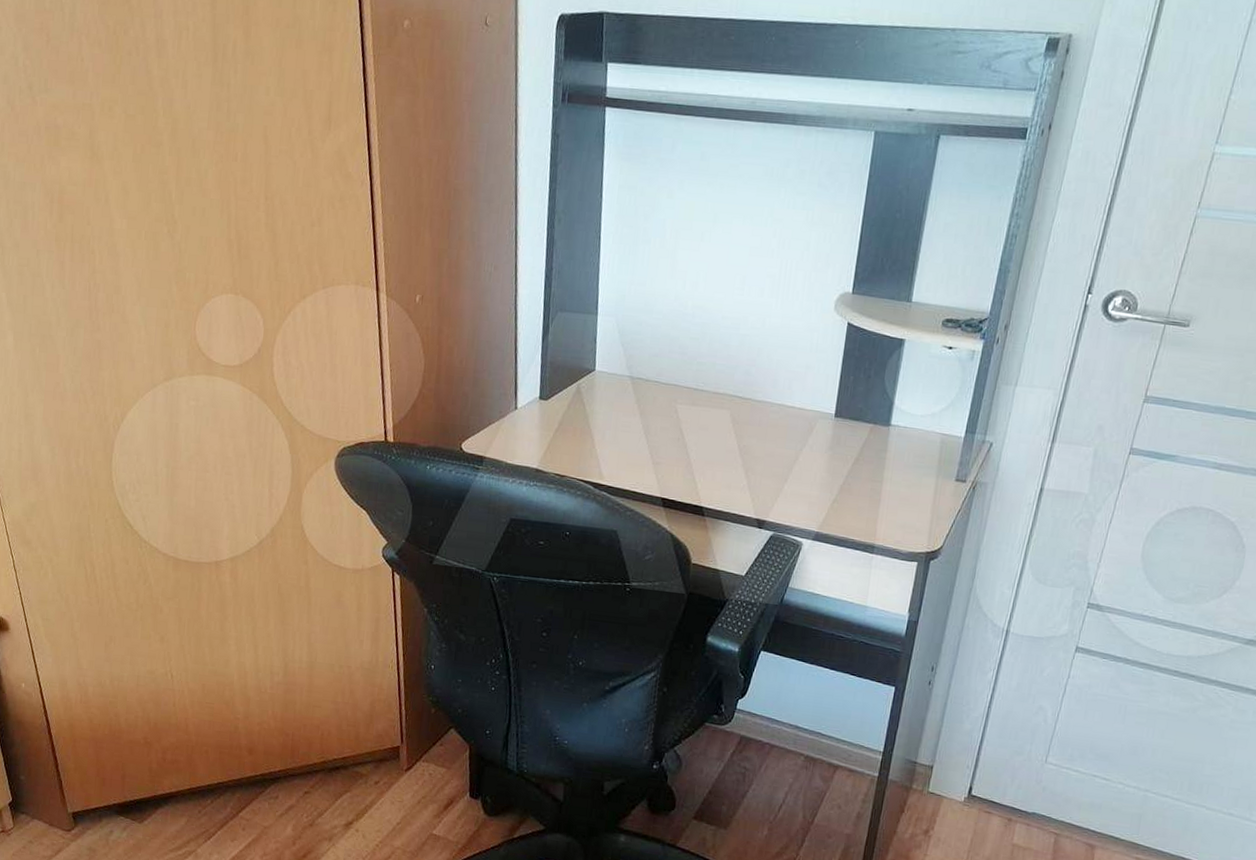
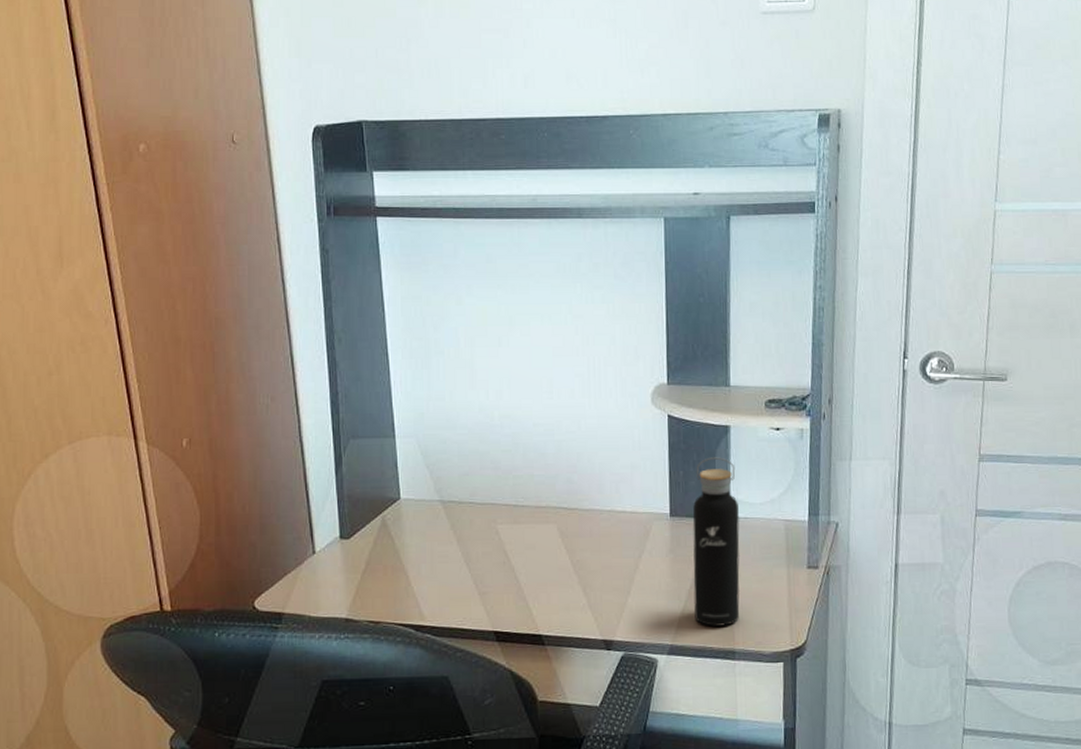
water bottle: none [842,367,904,523] -> present [692,457,740,627]

